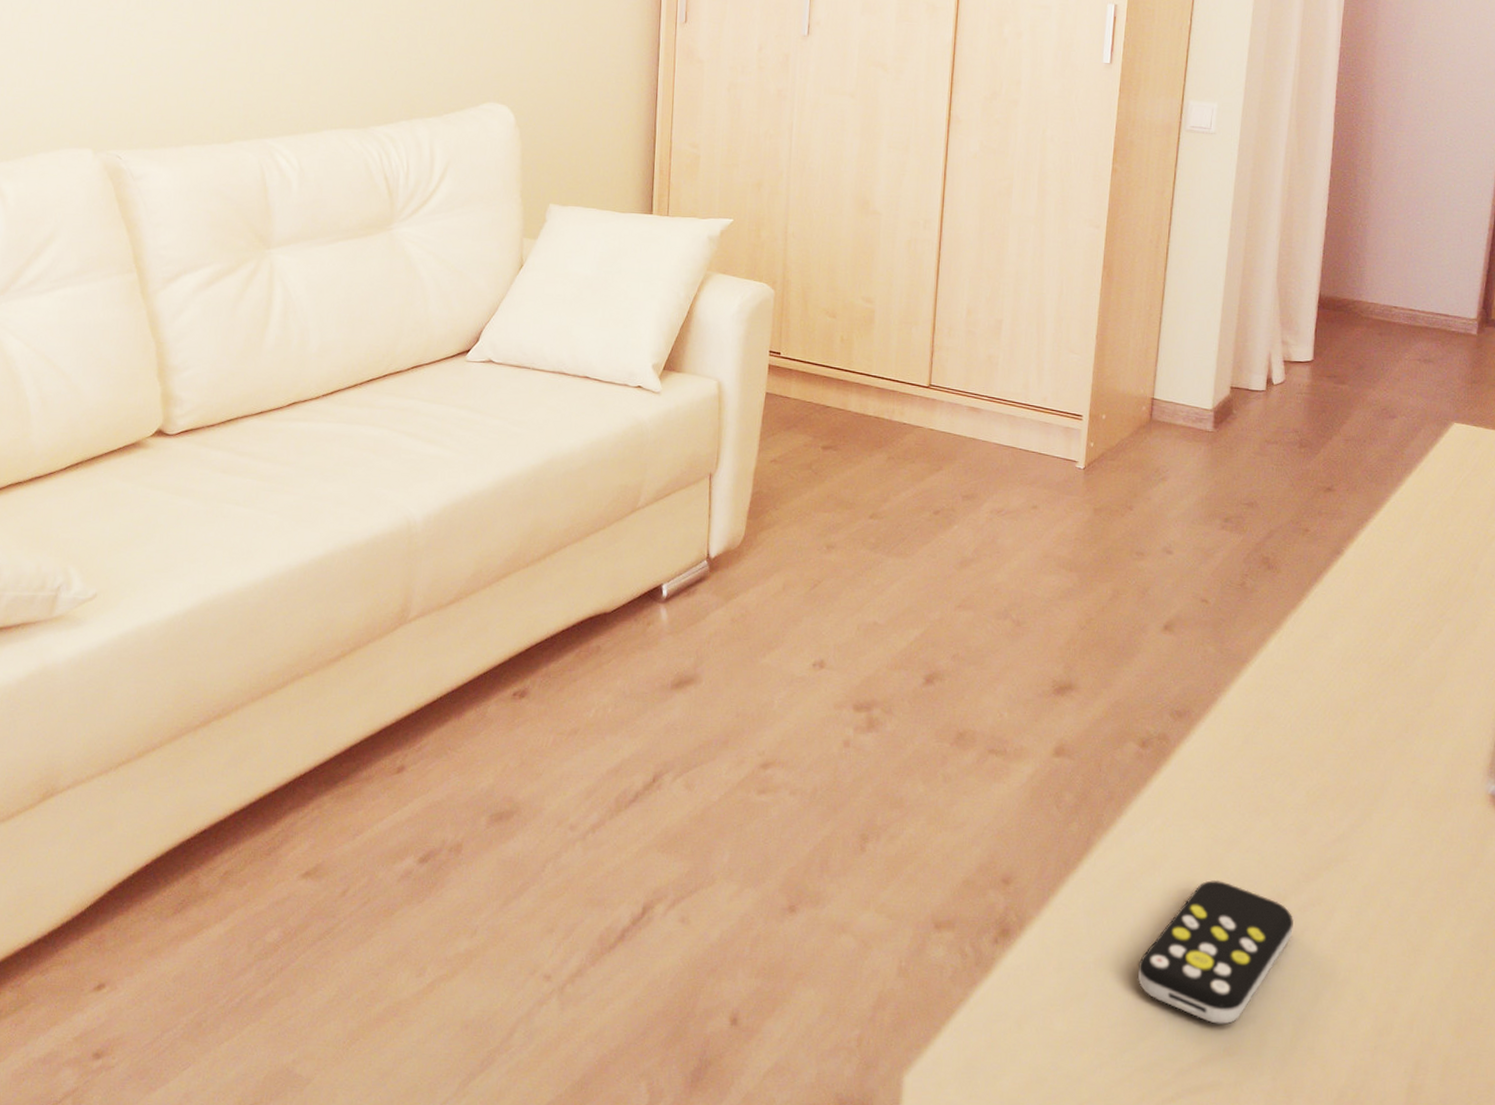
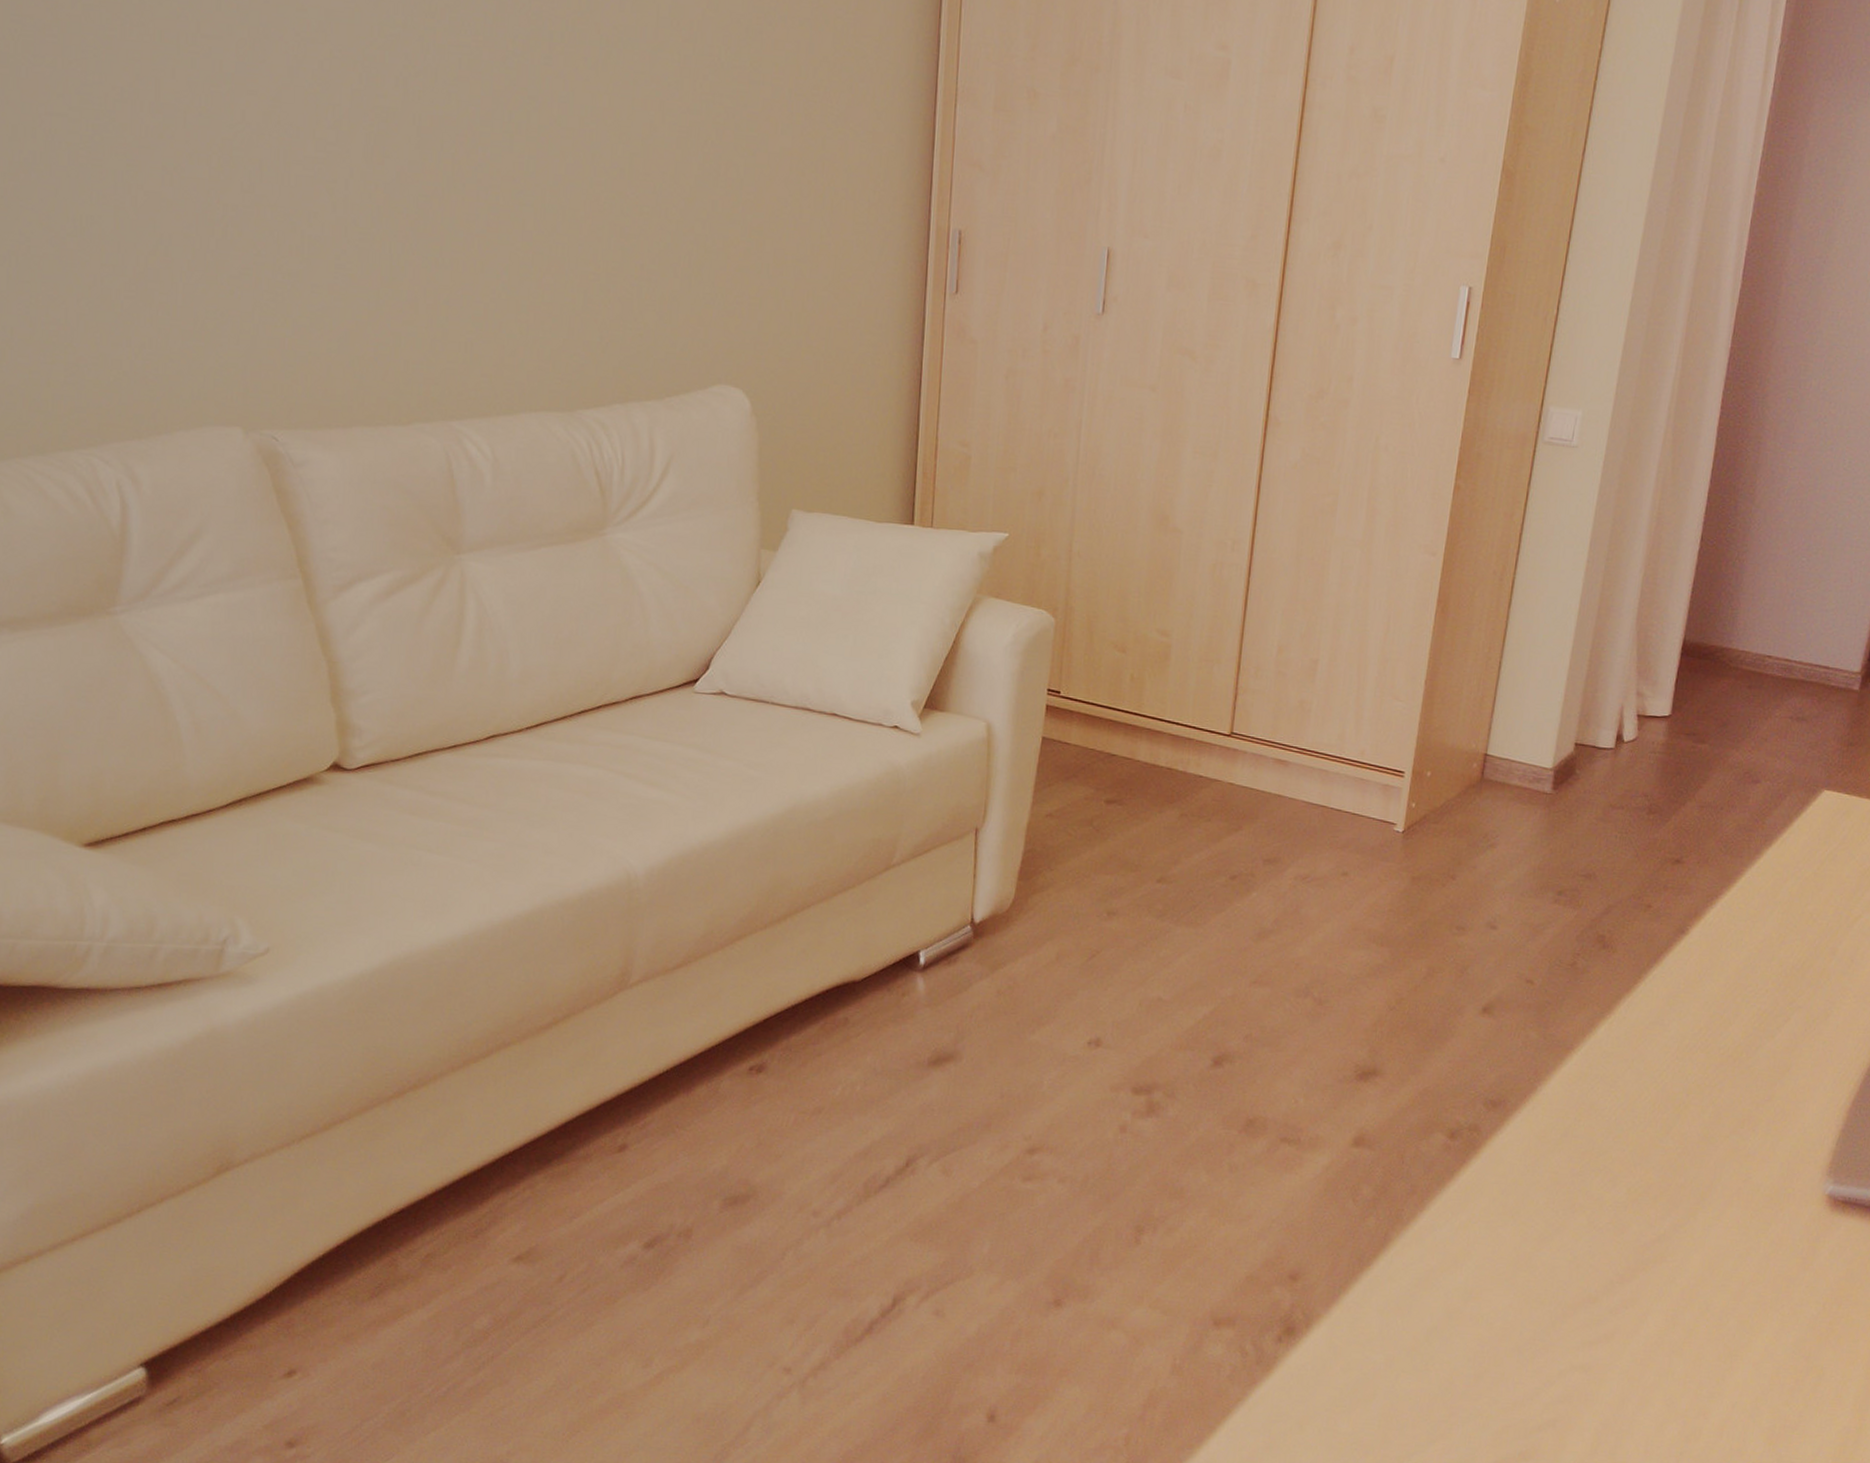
remote control: present [1137,879,1293,1025] -> none [1430,1279,1604,1428]

